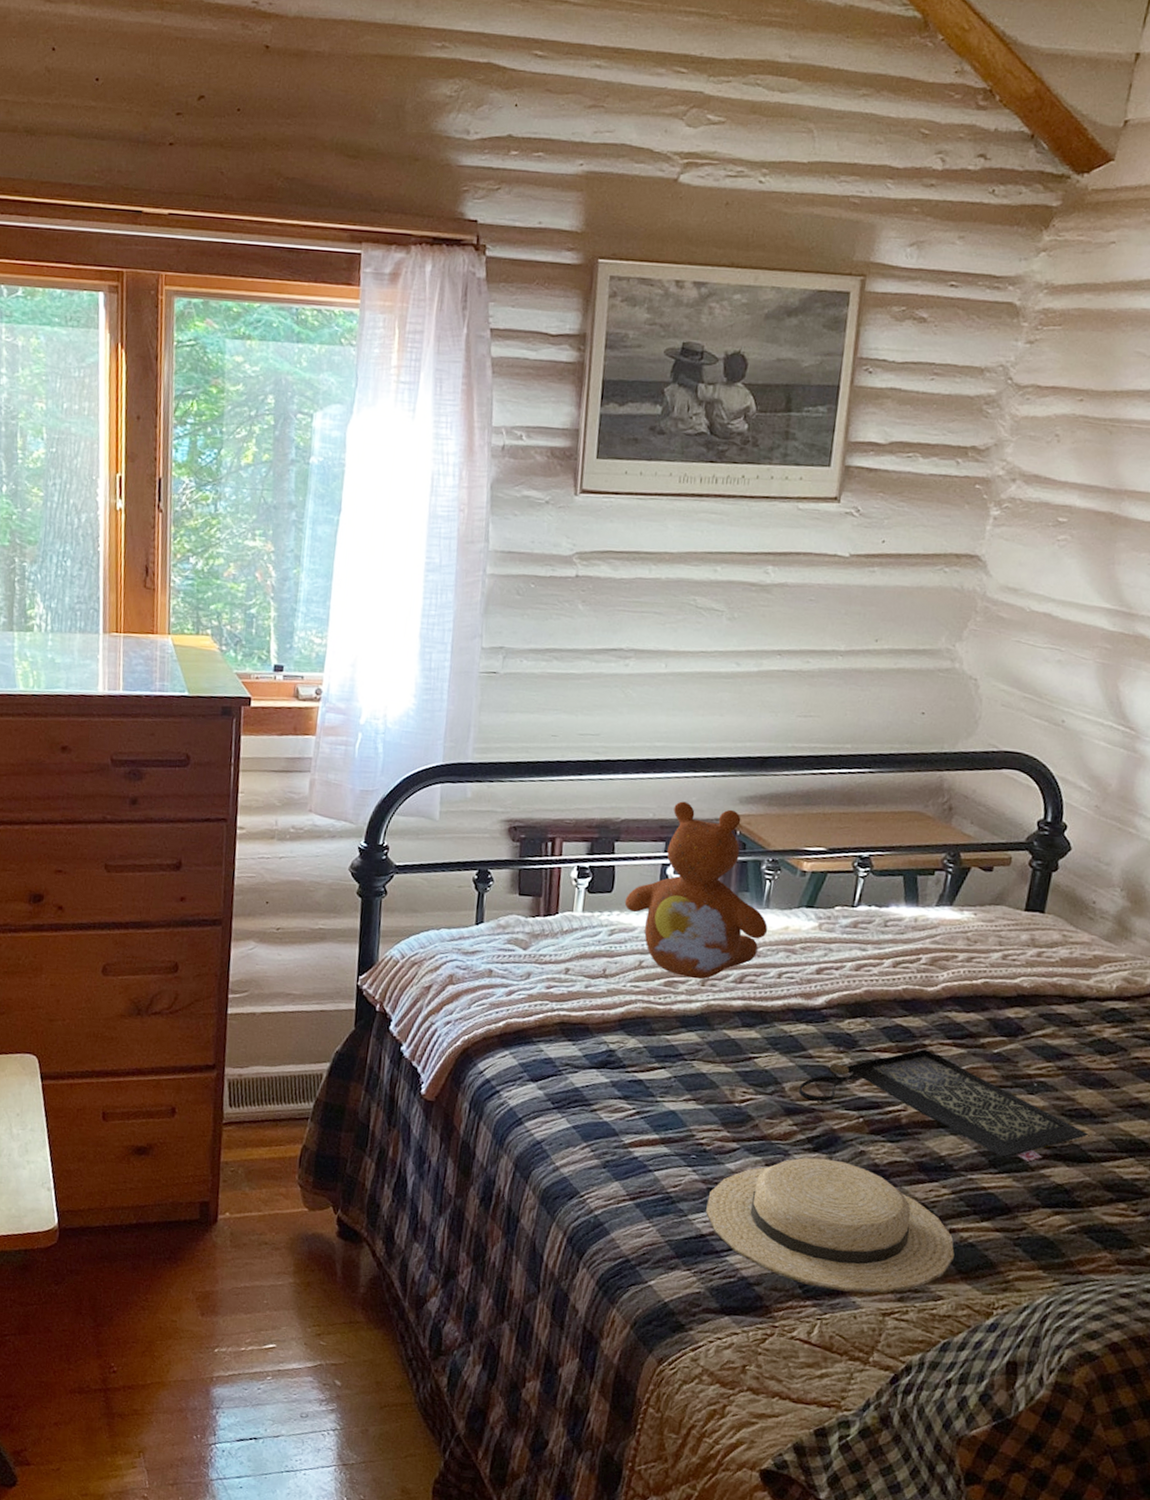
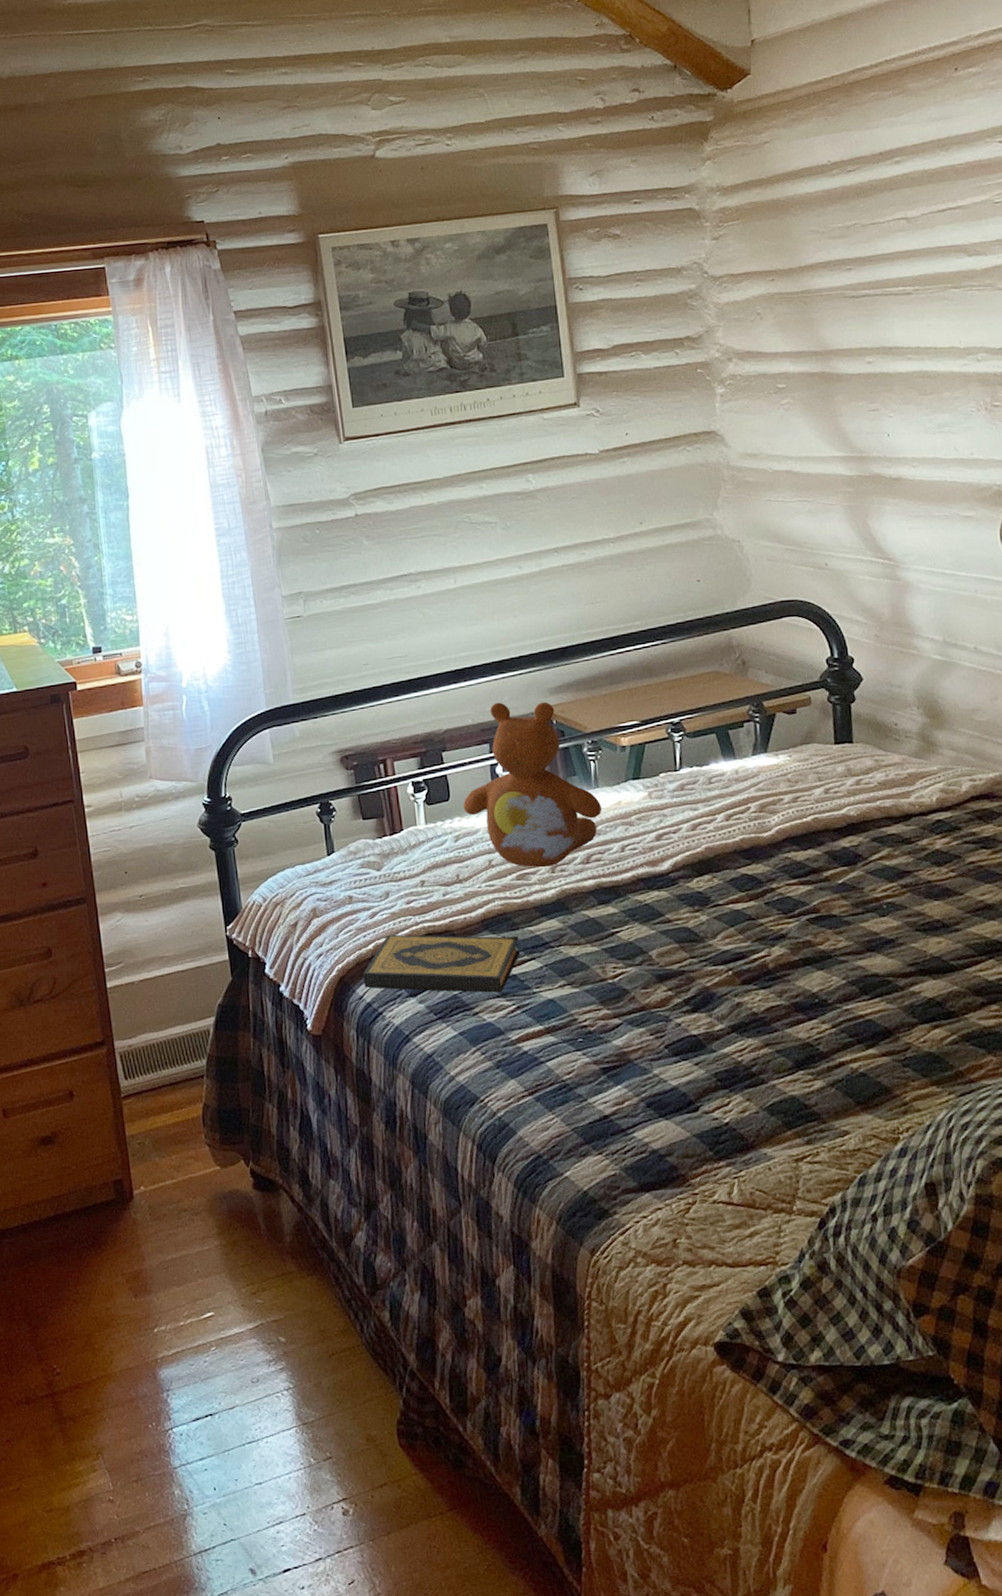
hardback book: none [486,1016,653,1094] -> present [363,934,519,993]
sunhat: present [706,1157,955,1294] -> none [603,1017,850,1146]
clutch bag: present [798,1049,1089,1162] -> none [665,893,946,982]

